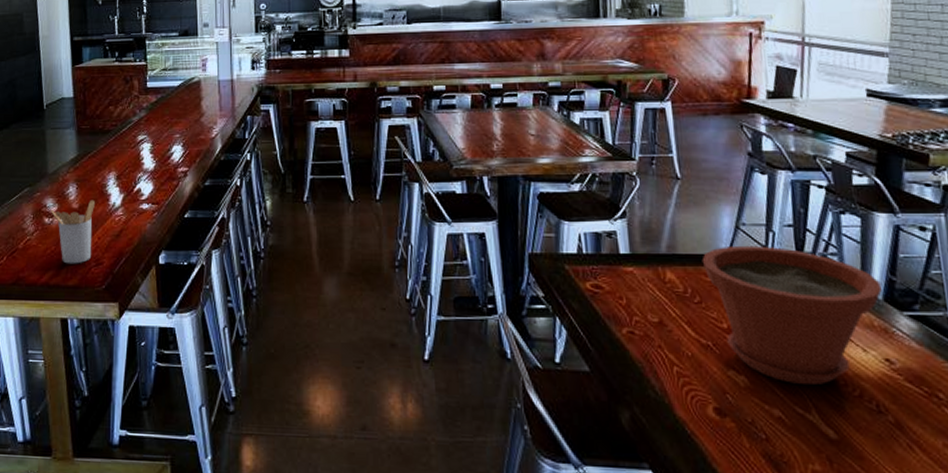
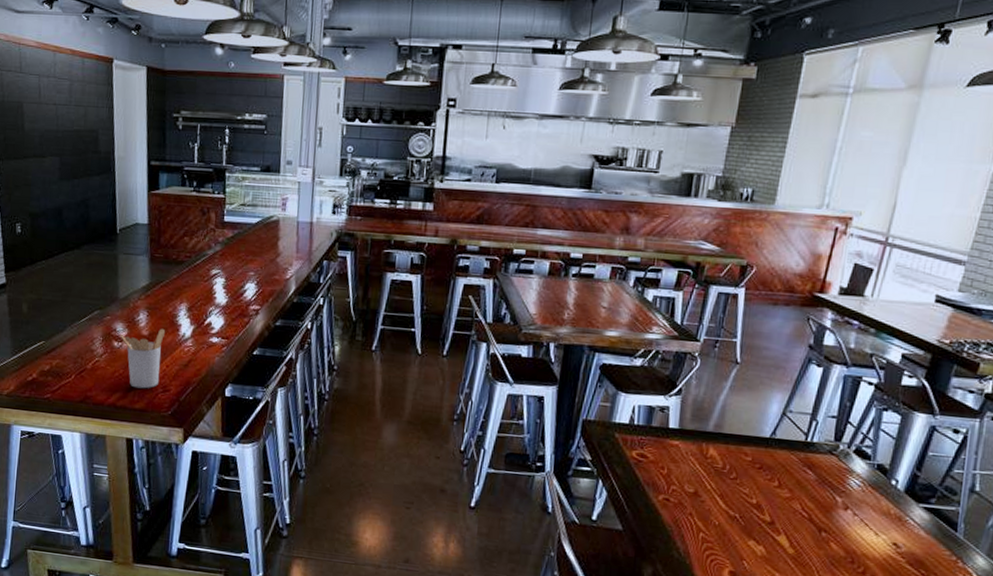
plant pot: present [701,245,882,386] -> none [744,430,906,560]

